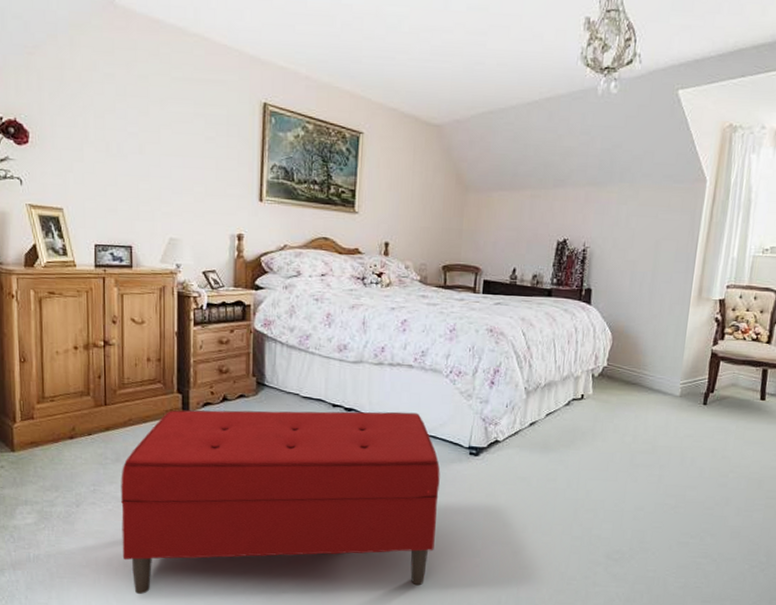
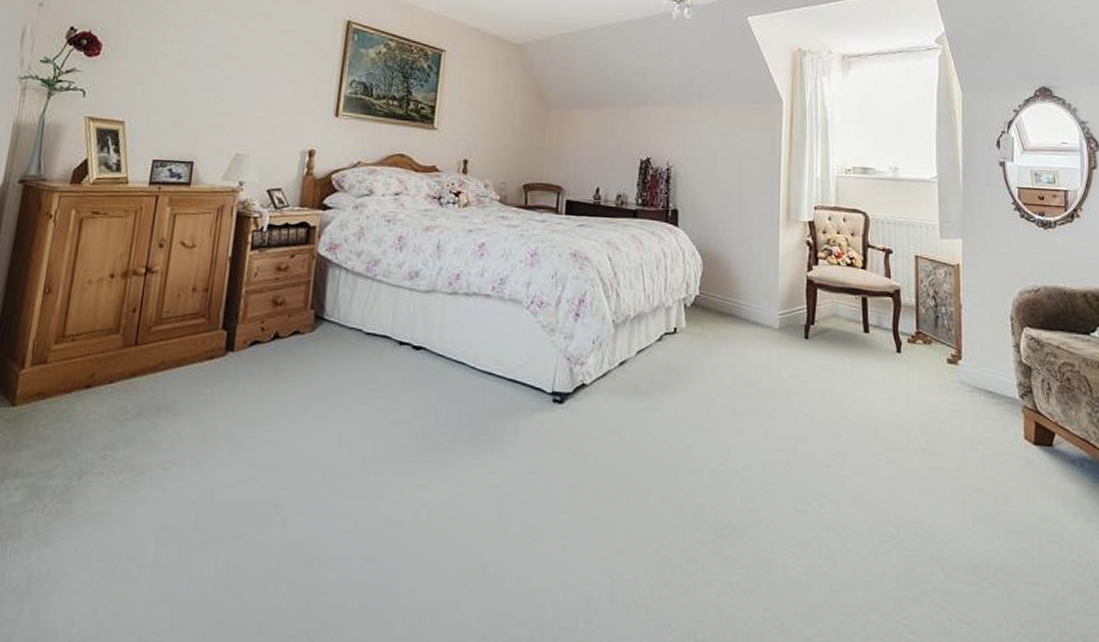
bench: present [121,410,440,595] -> none [125,350,520,604]

